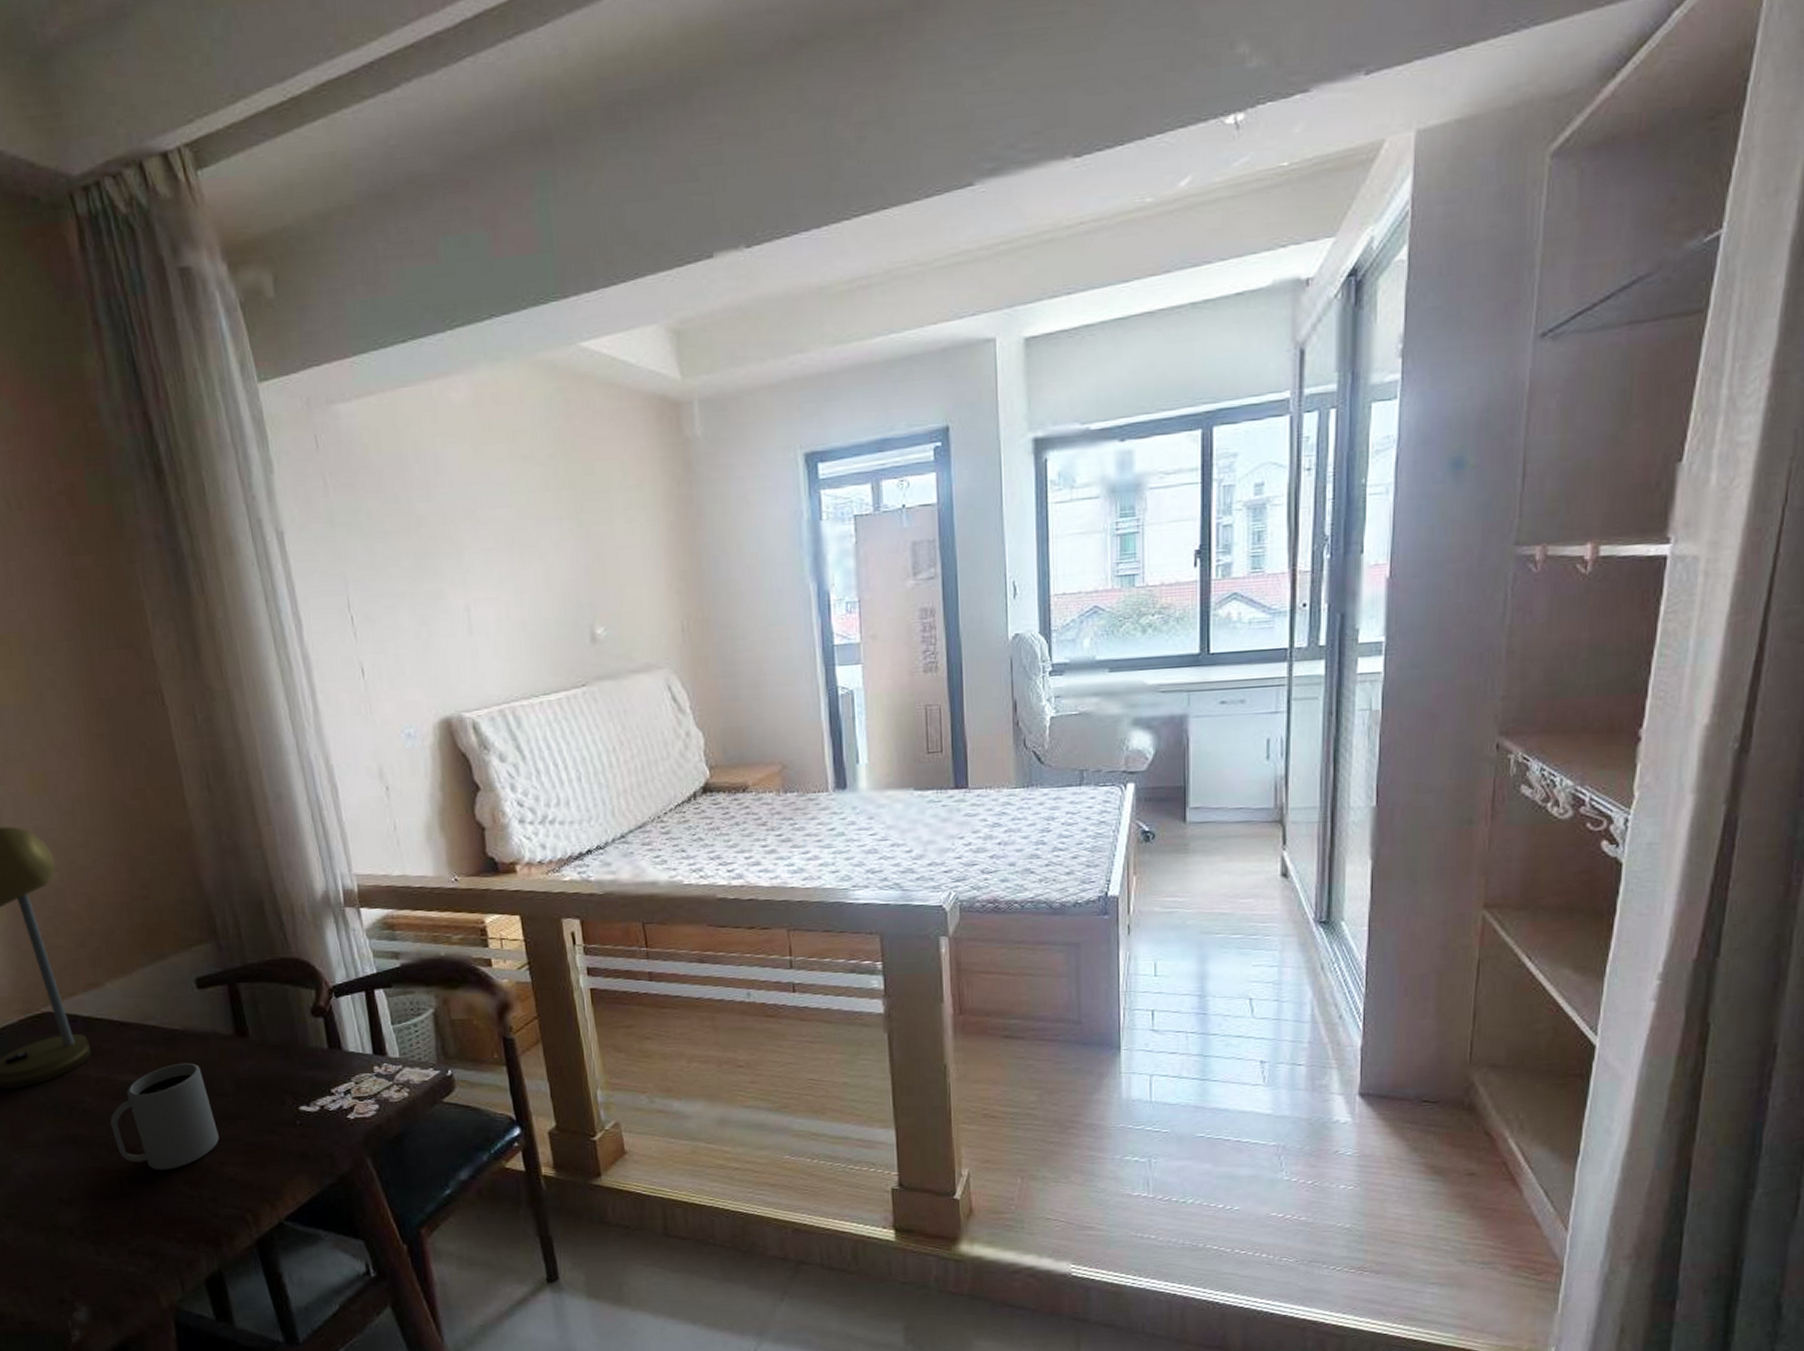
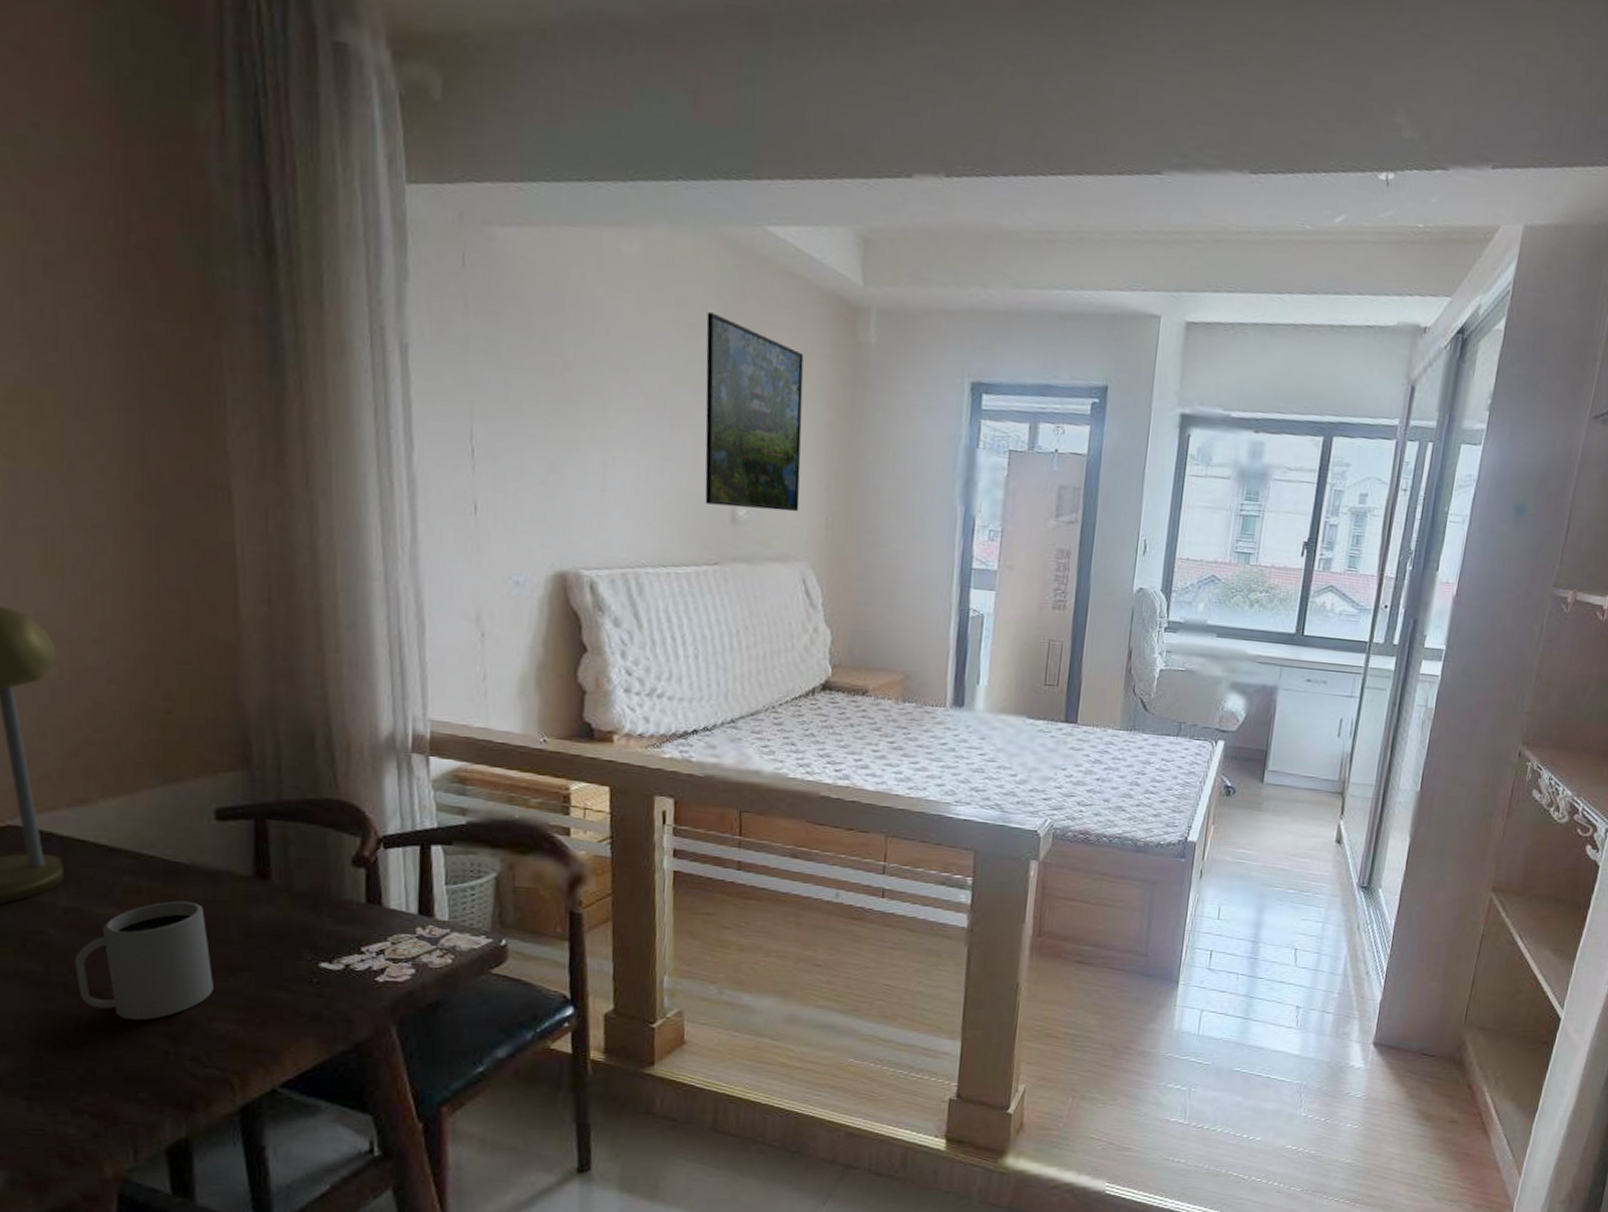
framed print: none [538,440,654,629] -> present [705,312,804,512]

